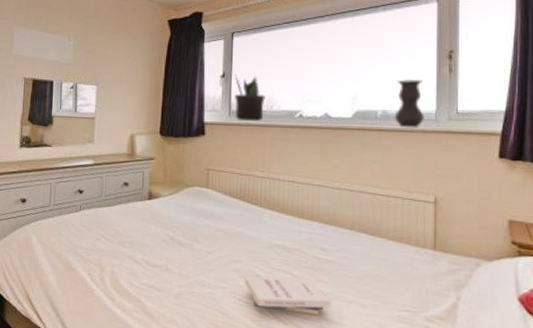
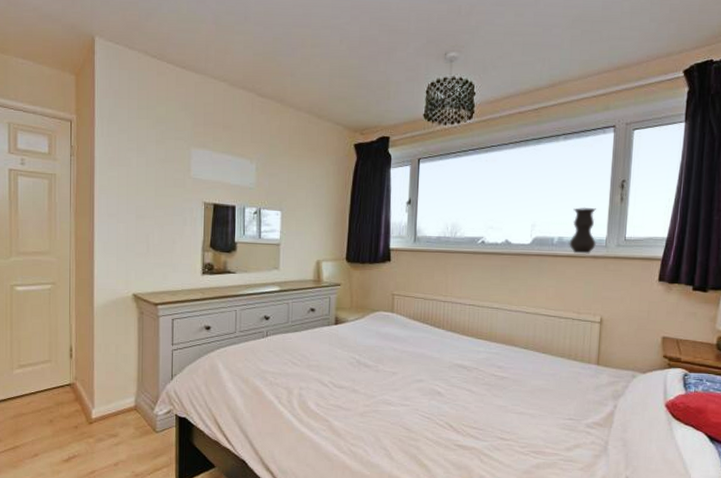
planter: present [234,75,265,121] -> none [420,201,450,247]
books: present [244,276,331,316] -> none [426,393,505,427]

